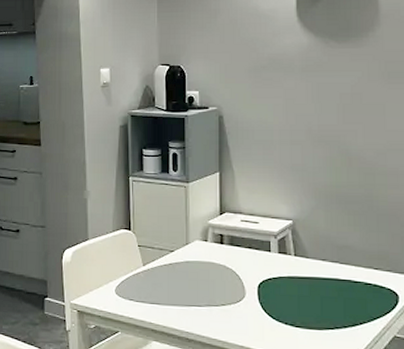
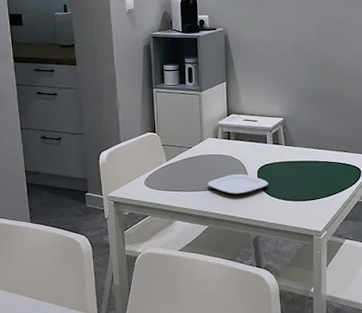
plate: none [192,287,273,315] -> present [207,173,269,195]

